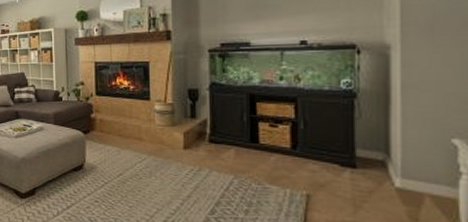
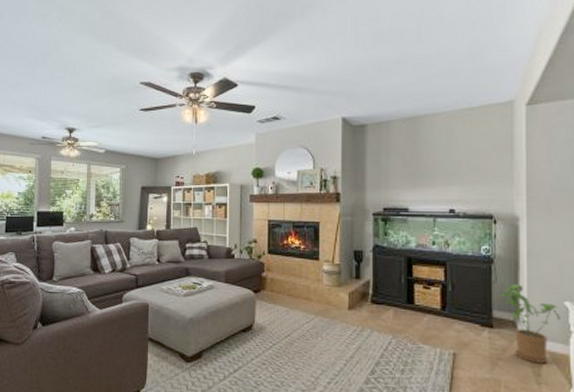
house plant: none [365,121,447,208] -> present [500,284,561,364]

